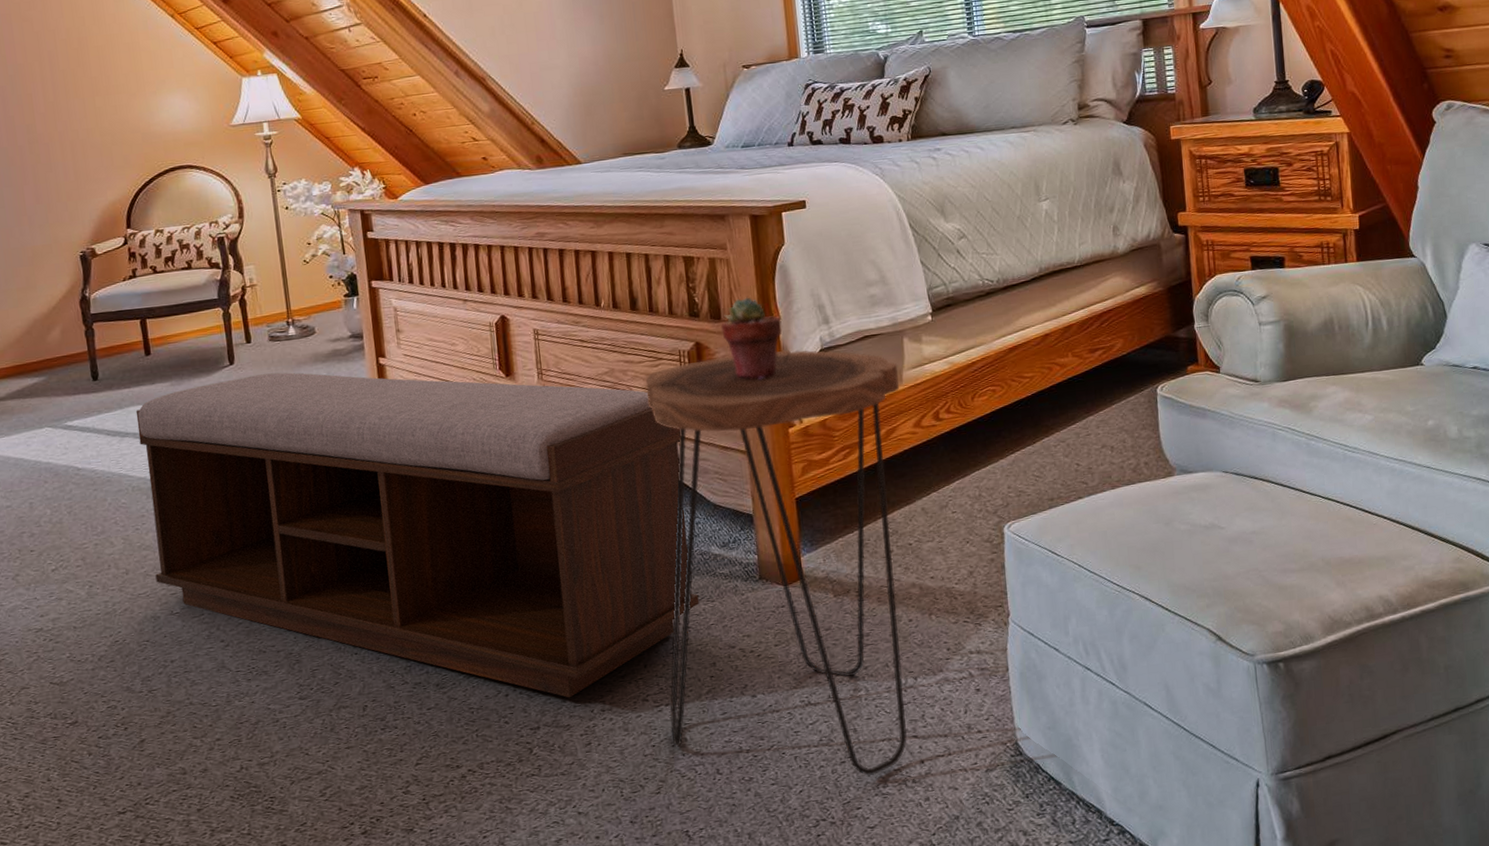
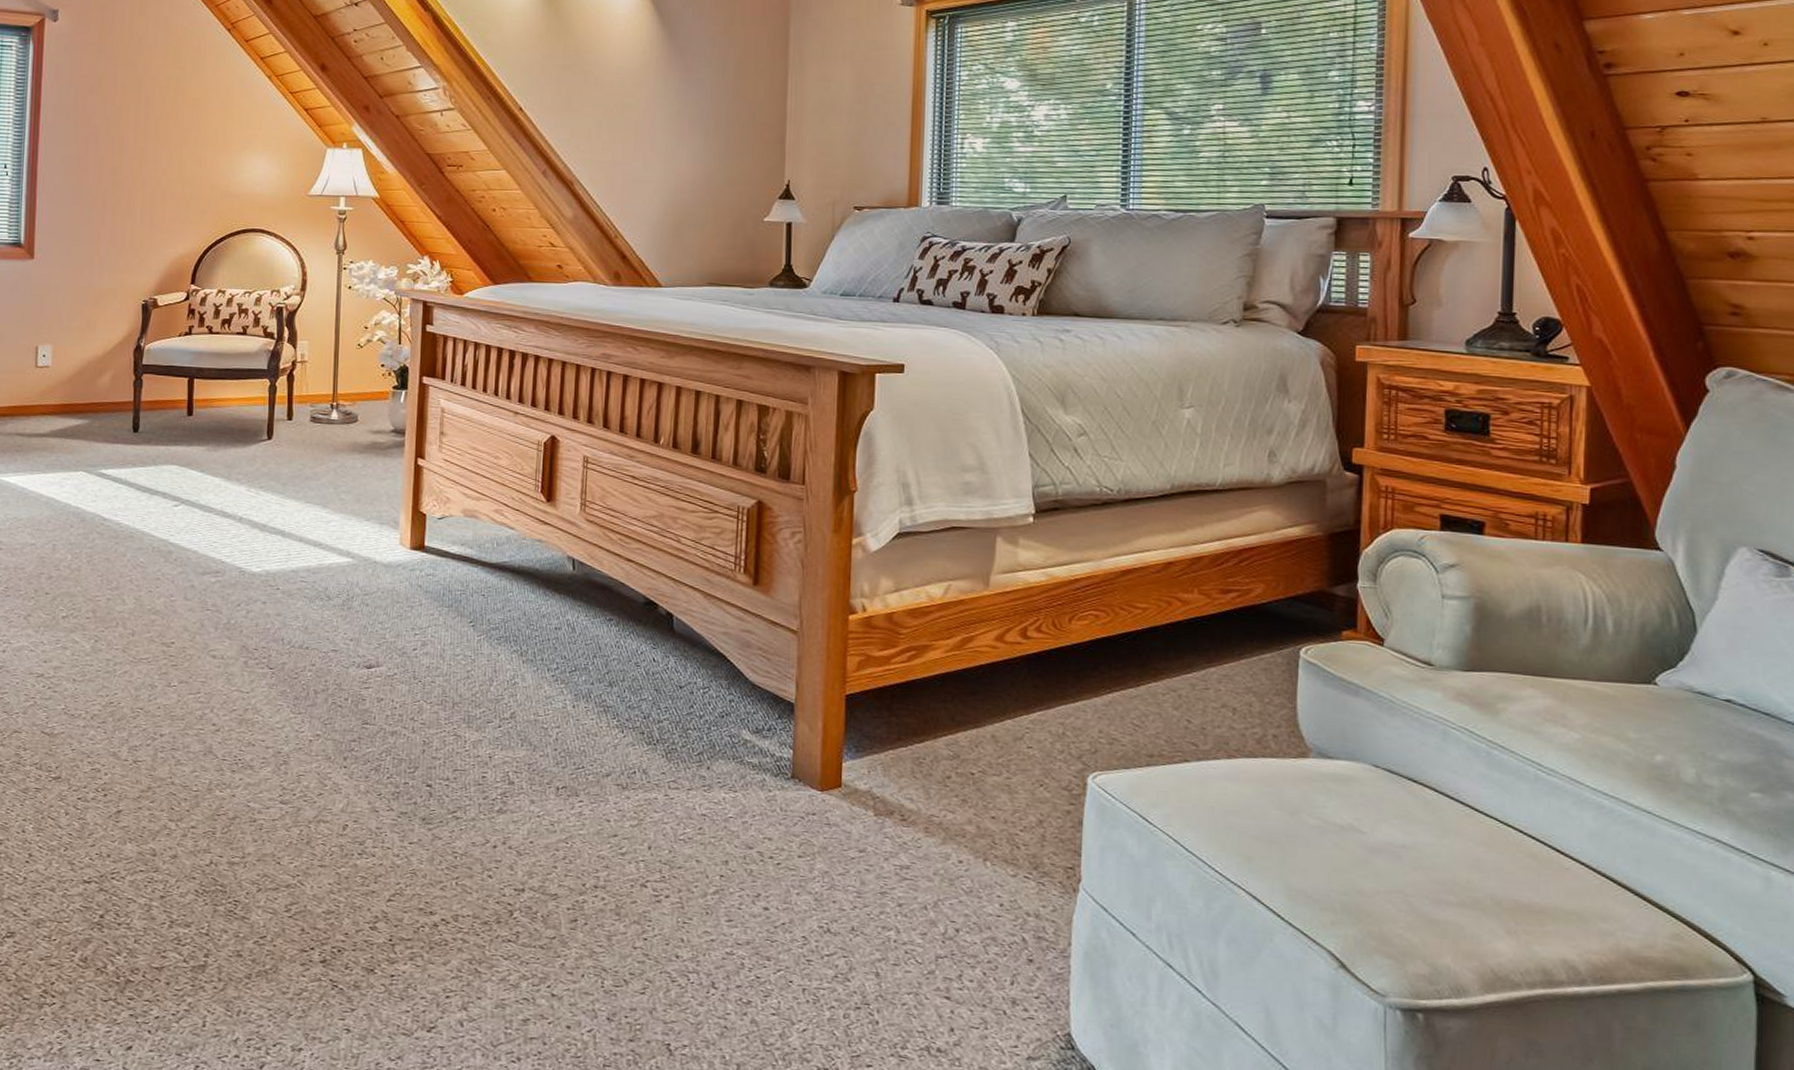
bench: present [135,372,700,698] -> none [159,454,728,865]
side table: present [645,349,907,777] -> none [667,521,986,1032]
potted succulent: present [720,297,783,380] -> none [788,460,858,555]

